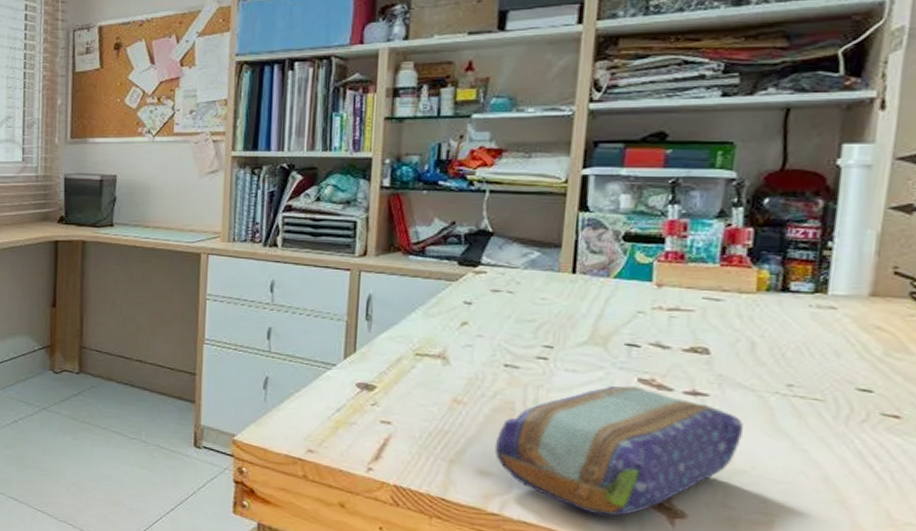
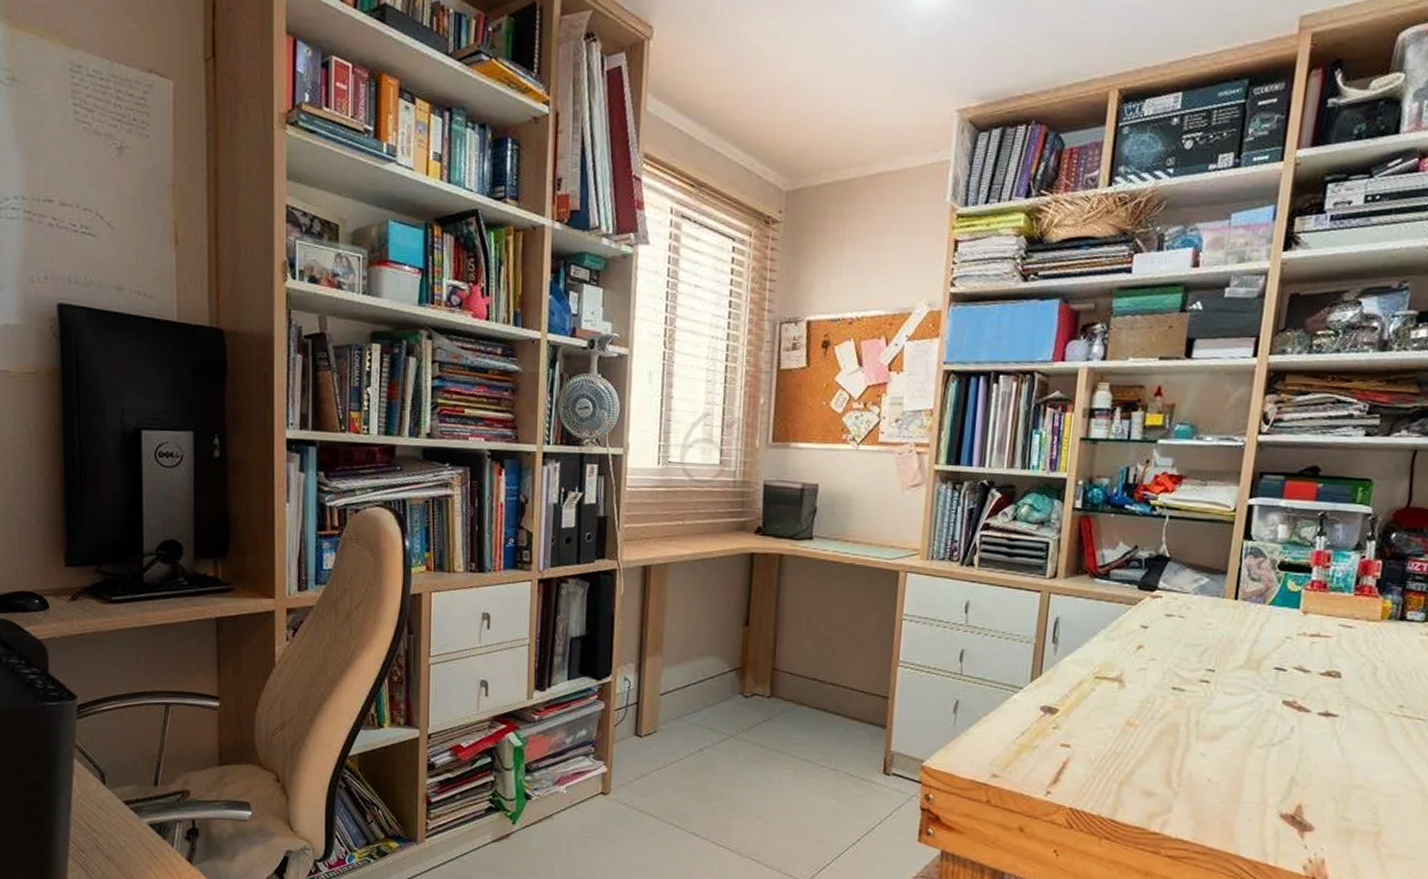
pencil case: present [494,386,743,516] -> none [1159,707,1363,832]

